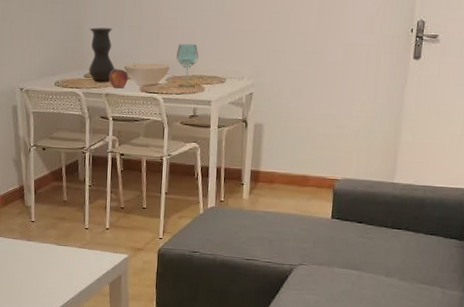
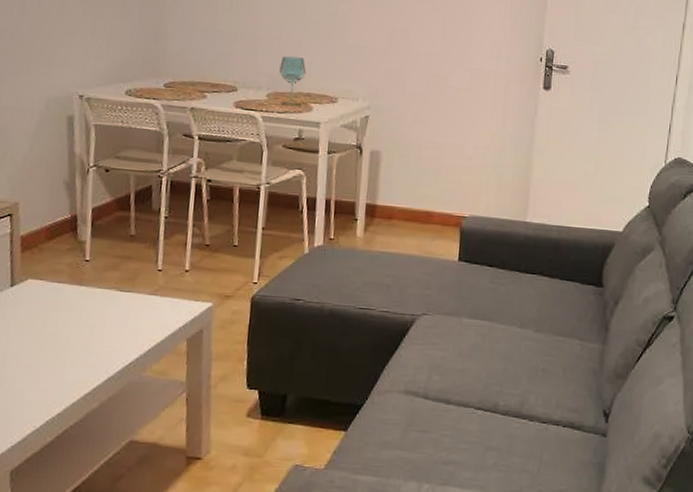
vase: present [89,27,115,83] -> none [170,30,204,96]
fruit: present [109,69,128,89] -> none [196,79,220,103]
bowl: present [123,62,170,87] -> none [214,74,272,103]

